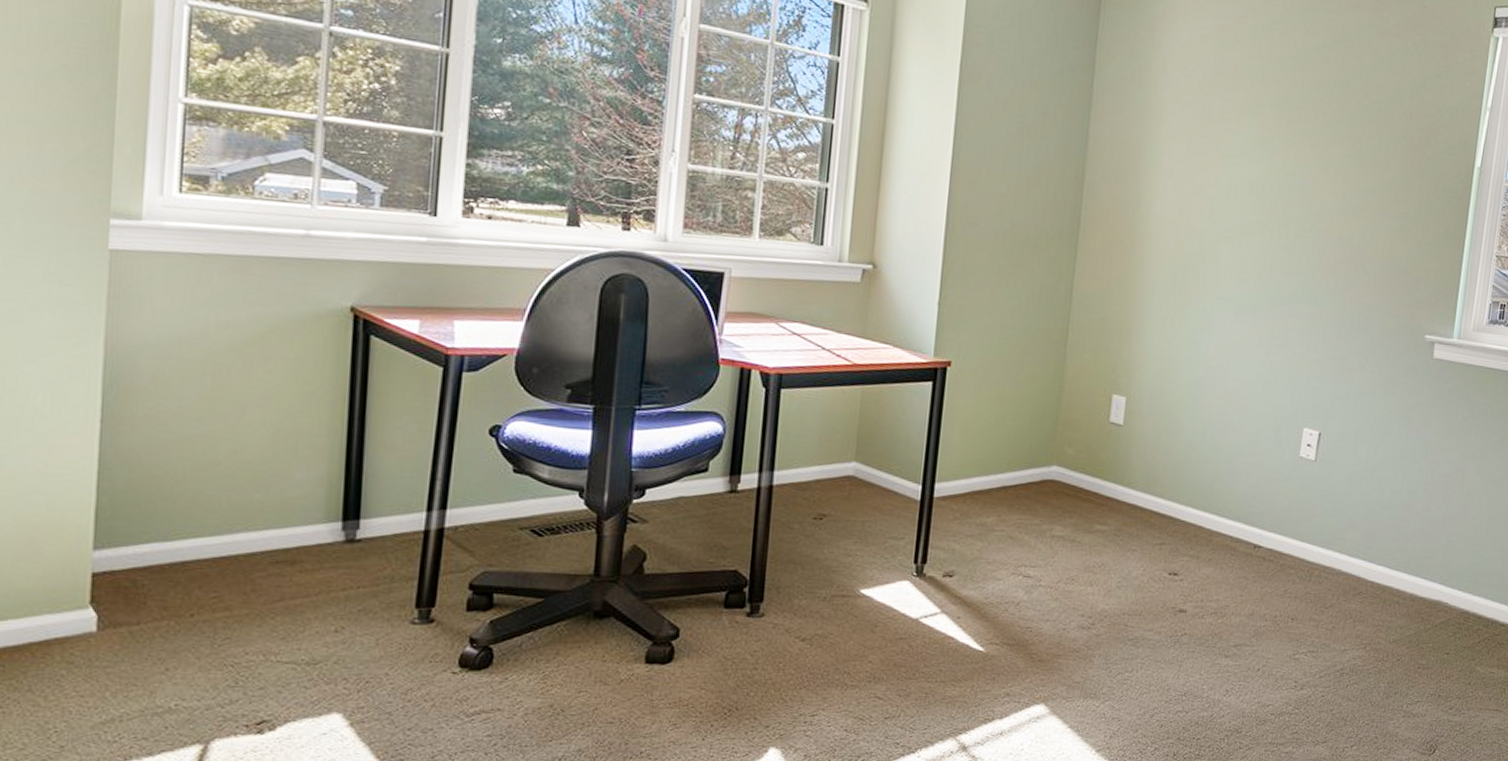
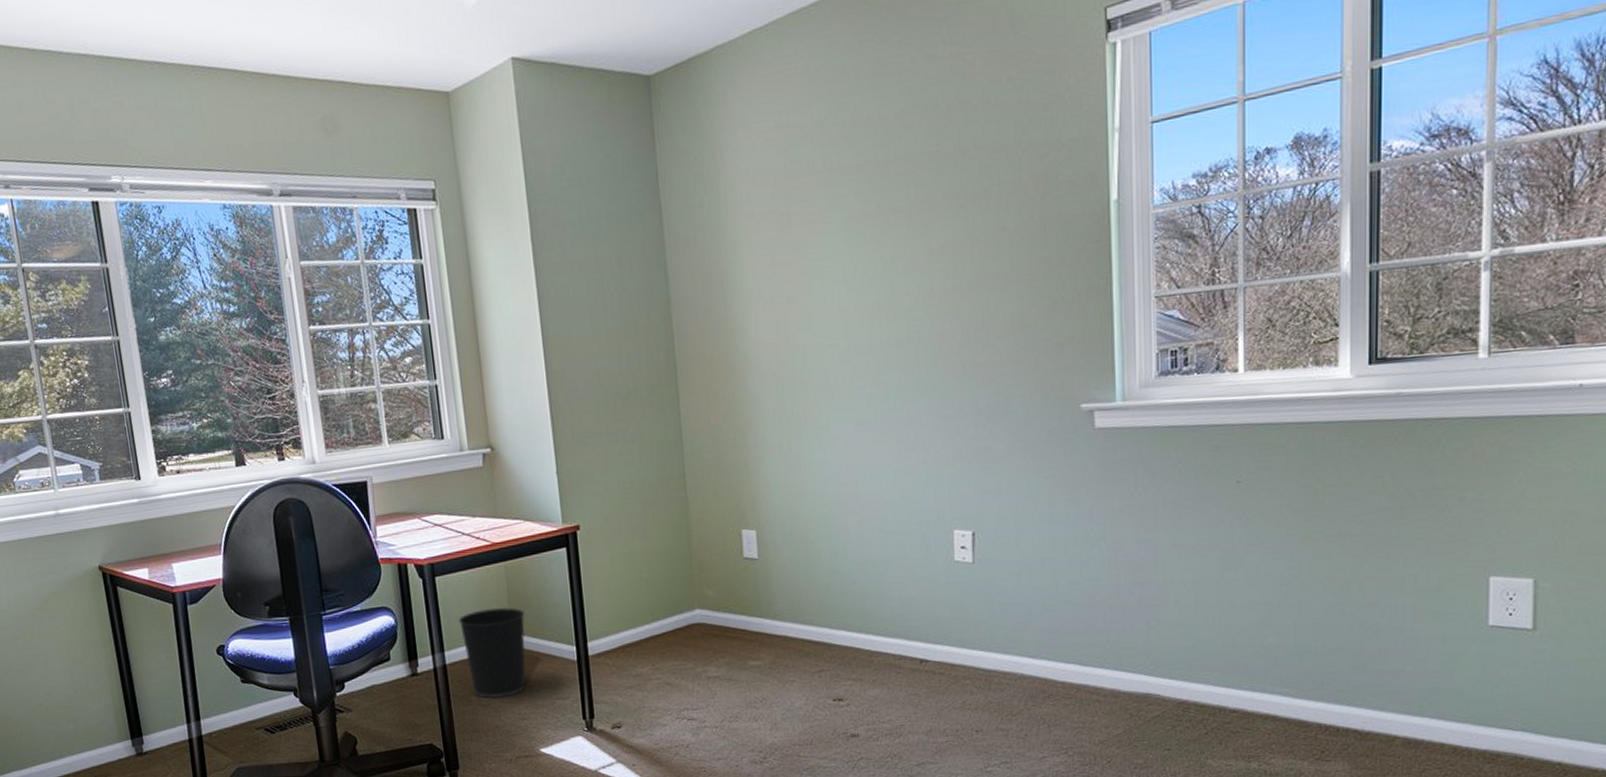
wastebasket: none [797,432,874,529] -> present [458,607,526,698]

